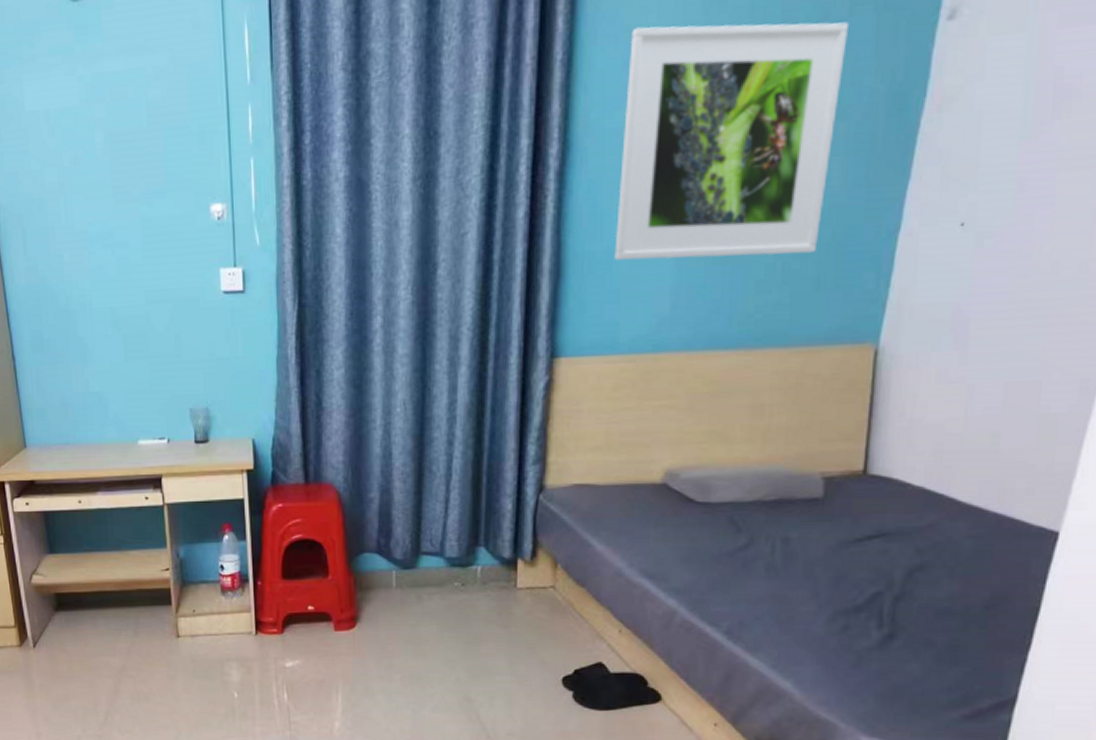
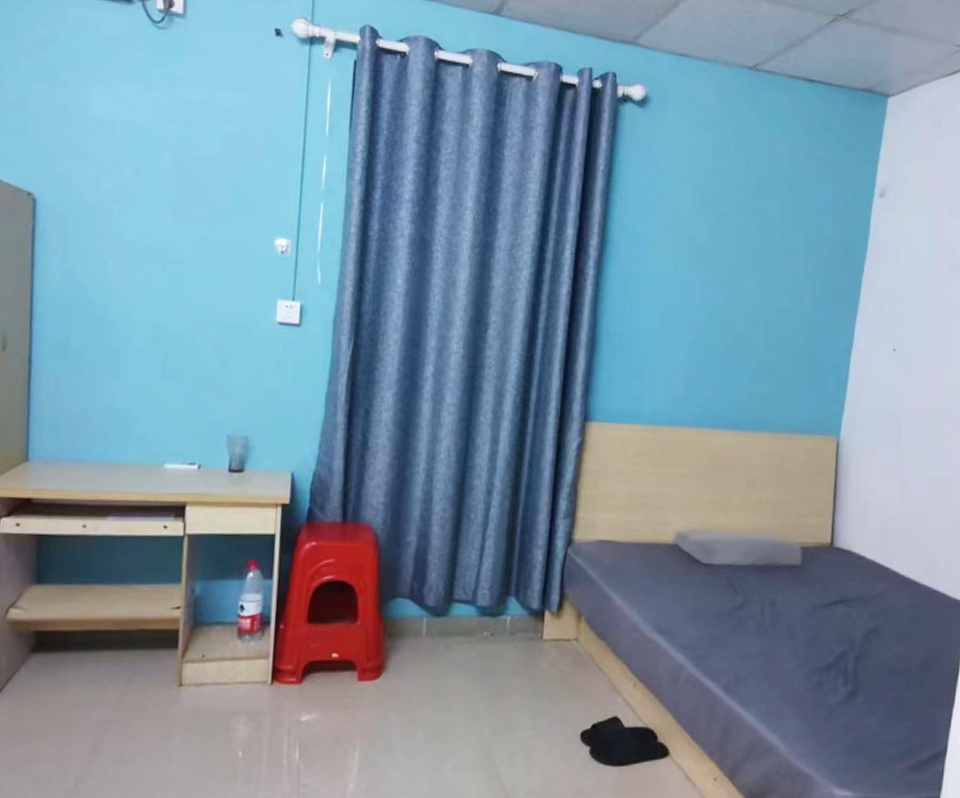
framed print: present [614,22,850,260] -> none [640,157,815,357]

